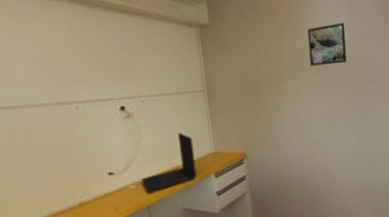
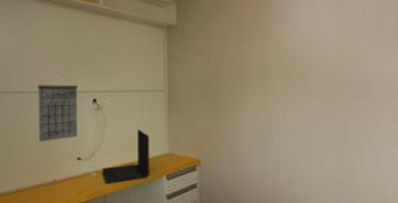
calendar: none [39,82,105,163] -> present [37,75,78,142]
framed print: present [307,22,347,66] -> none [280,22,328,72]

